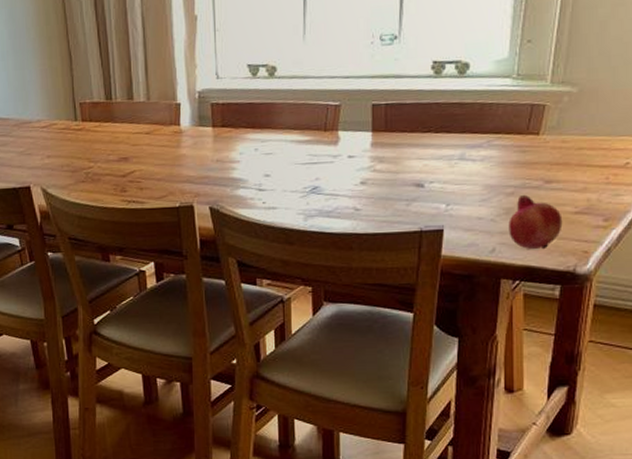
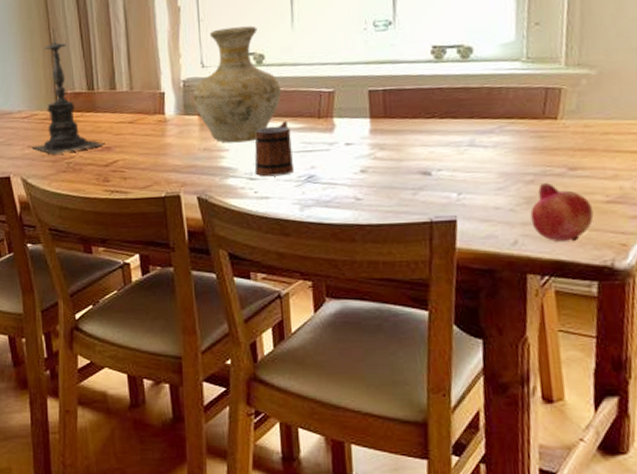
candle holder: none [51,34,123,165] -> present [31,27,105,155]
vase: none [207,37,292,155] -> present [192,26,282,143]
mug: none [263,133,299,188] -> present [254,121,293,177]

